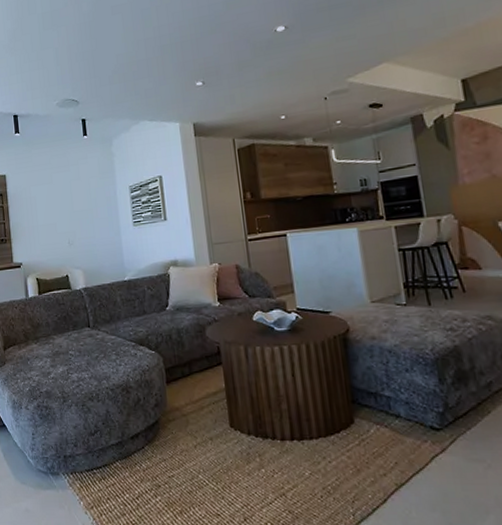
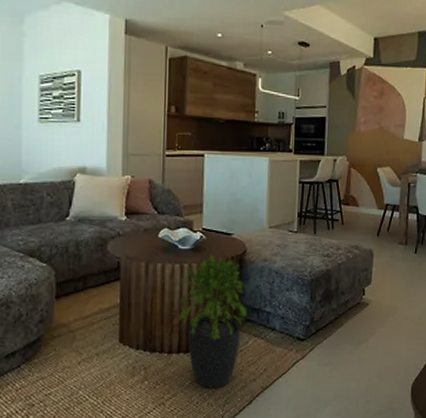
potted plant: none [282,334,364,481] -> present [178,254,248,388]

